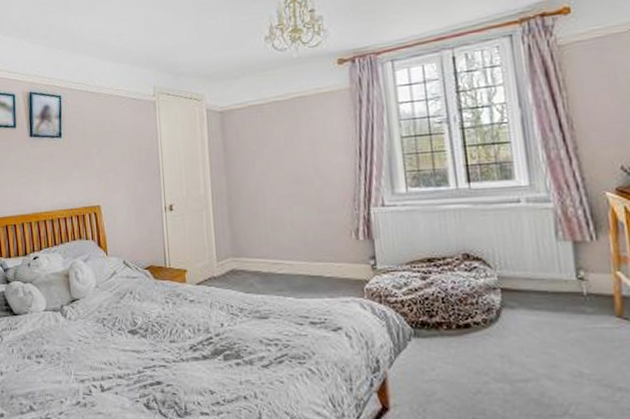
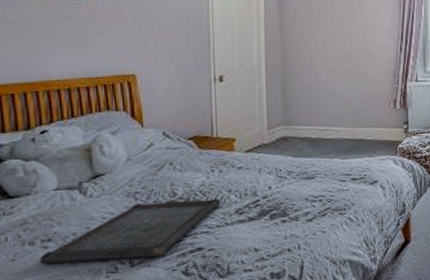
serving tray: none [35,329,176,386] -> present [40,199,221,264]

